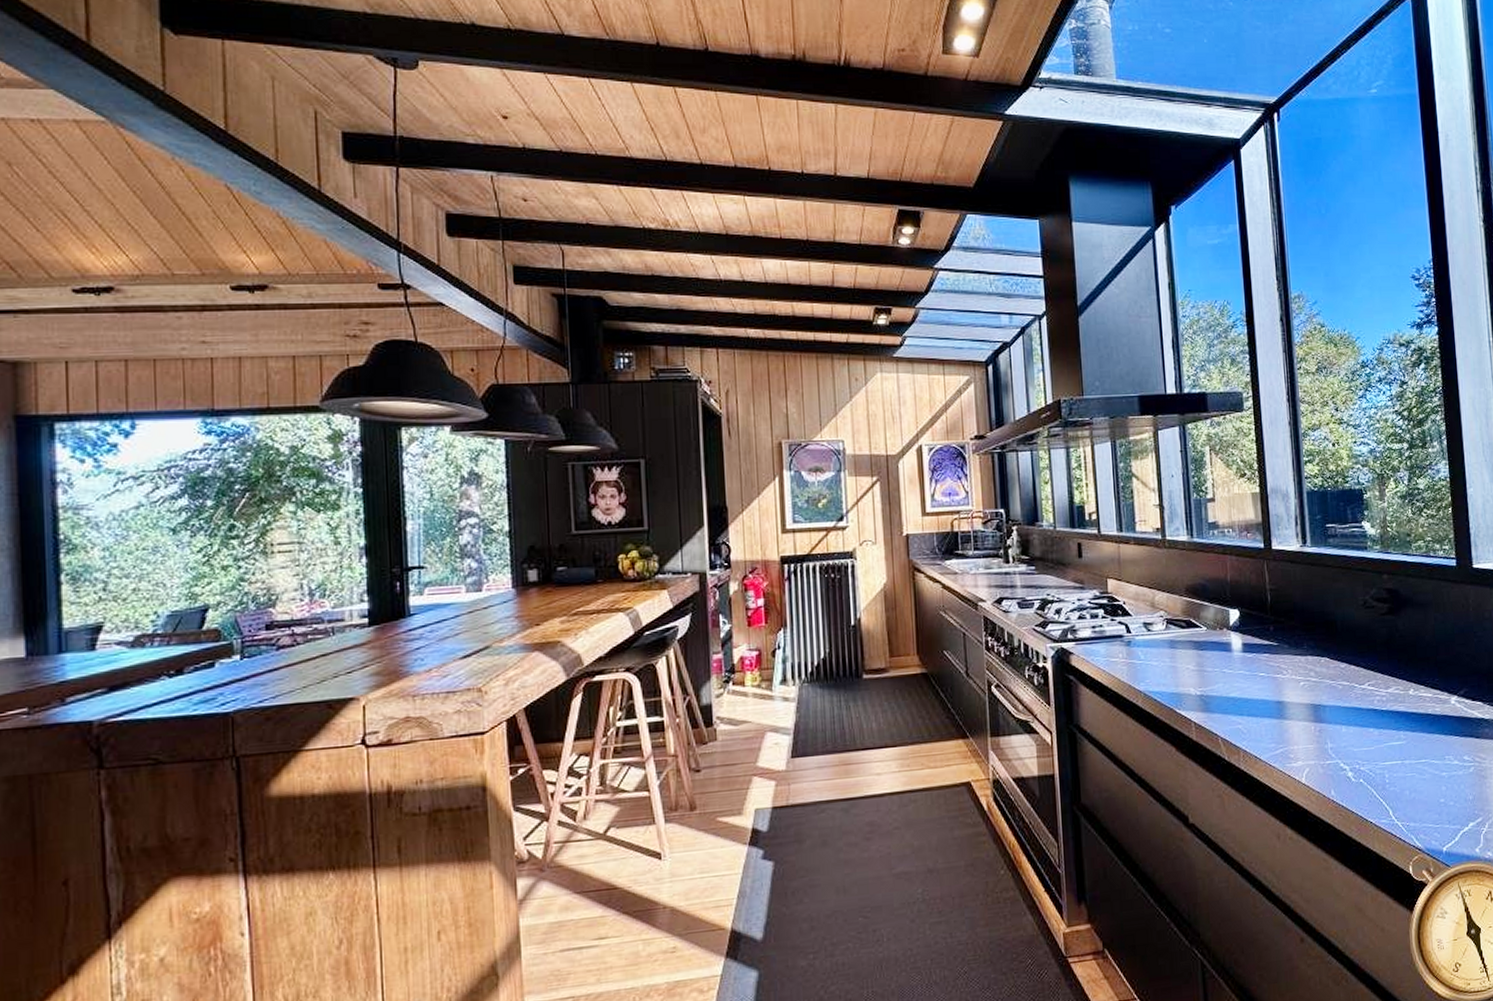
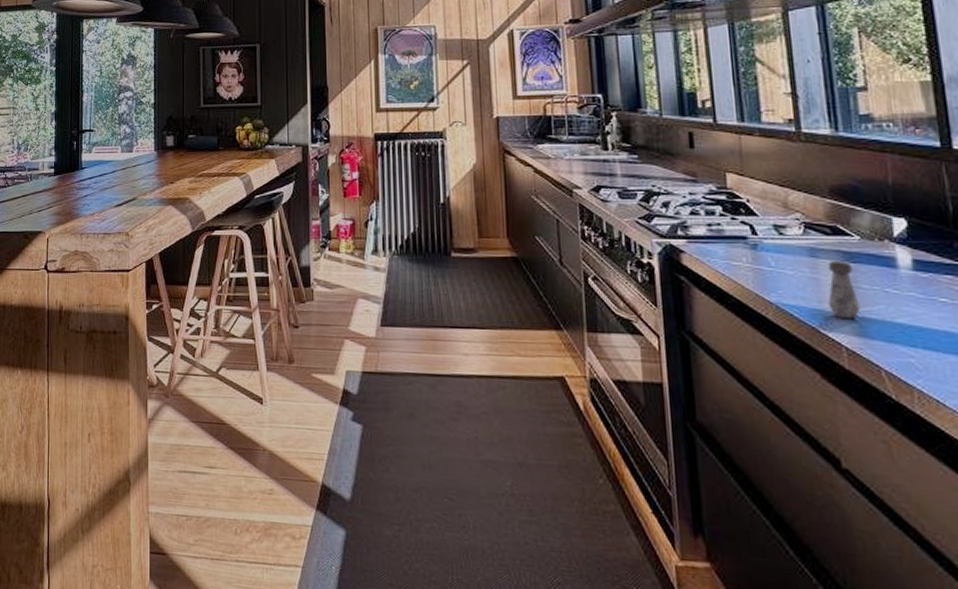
salt shaker: none [1182,650,1205,699] -> present [828,261,861,320]

